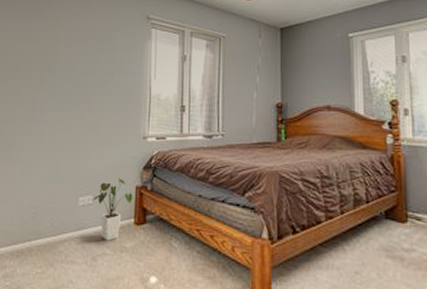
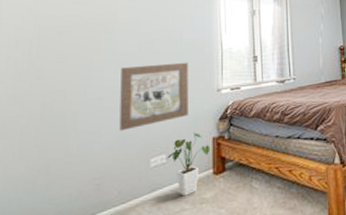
wall art: none [54,104,118,166] -> present [119,62,188,131]

